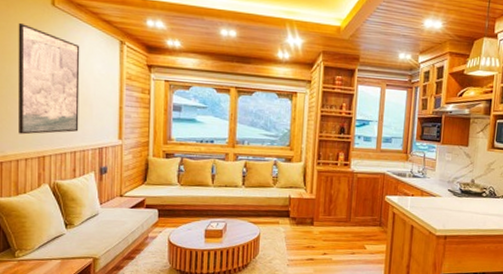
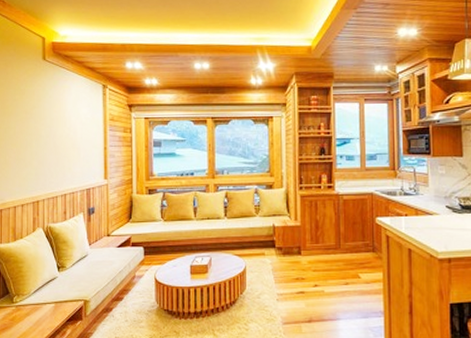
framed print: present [17,23,80,135] -> none [15,79,68,182]

